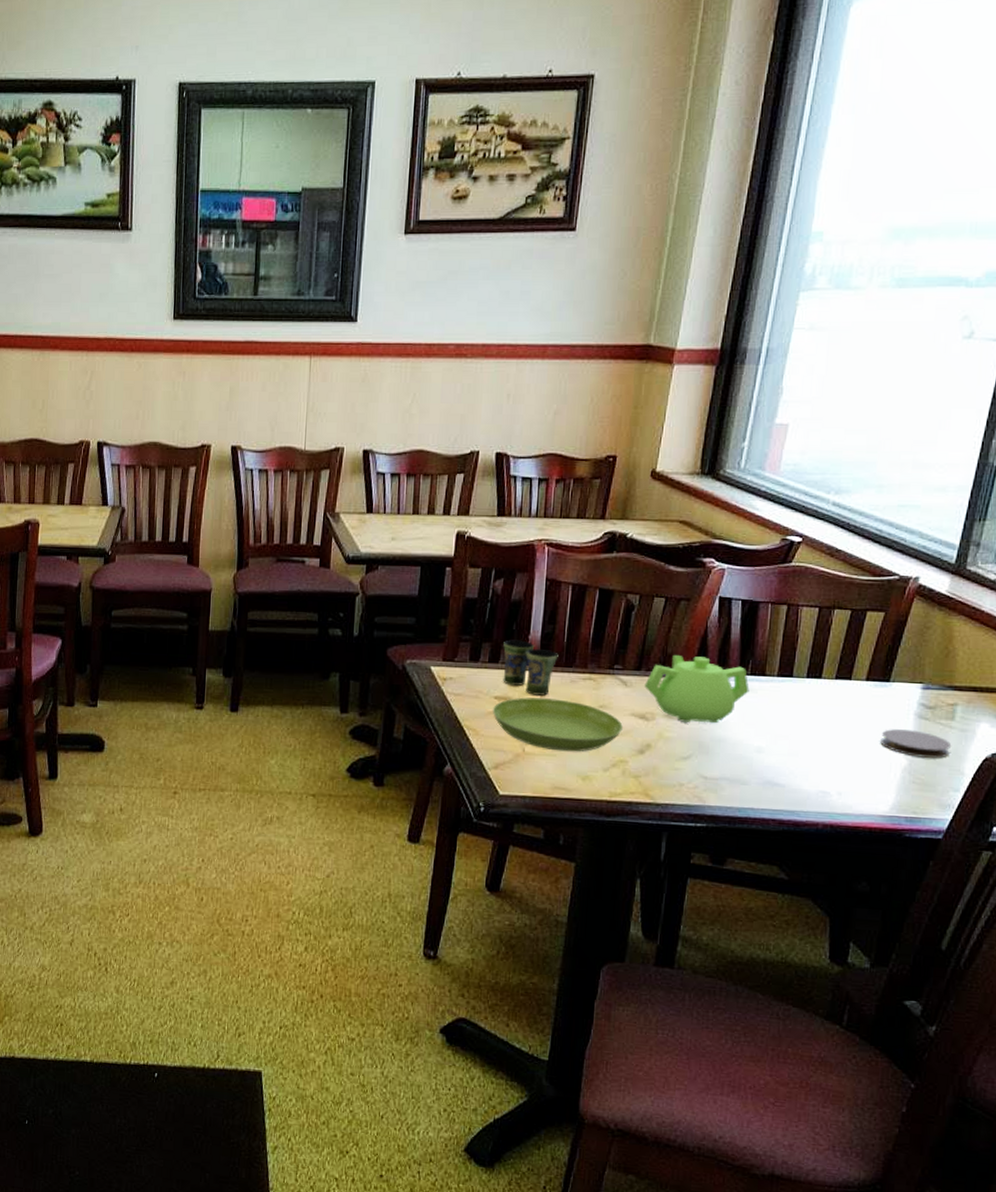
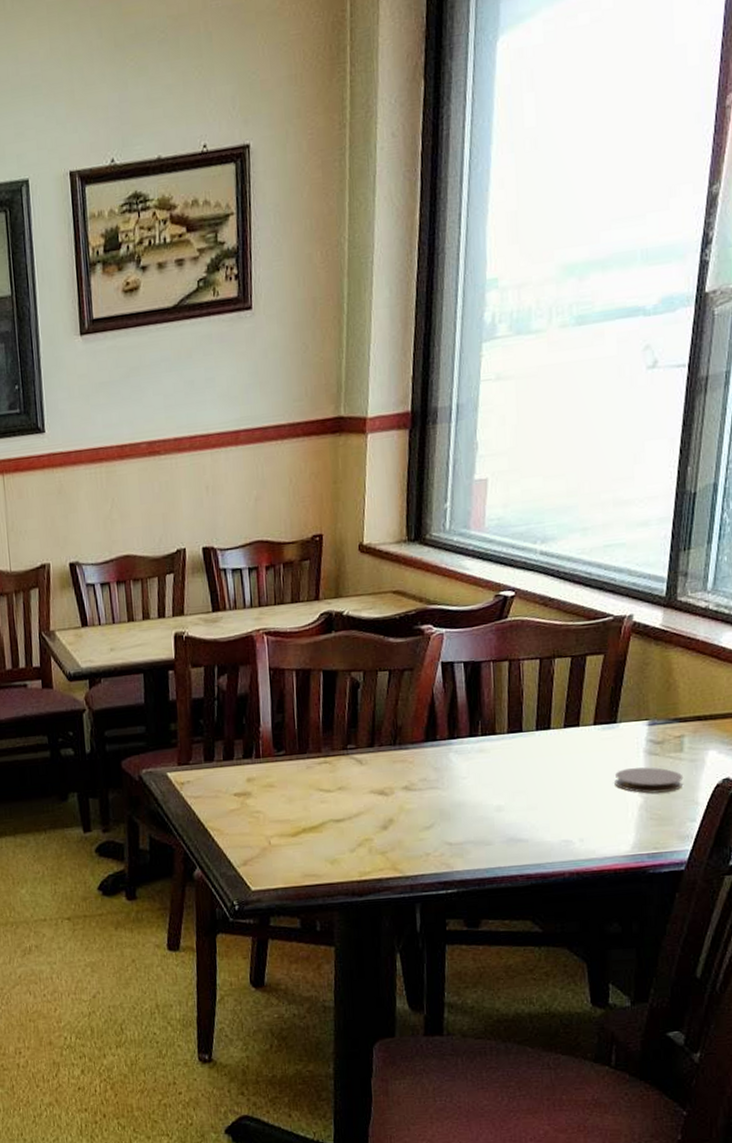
saucer: present [492,697,623,752] -> none [233,787,364,839]
cup: present [503,639,559,696] -> none [236,733,292,787]
teapot: present [644,654,750,723] -> none [379,724,482,792]

